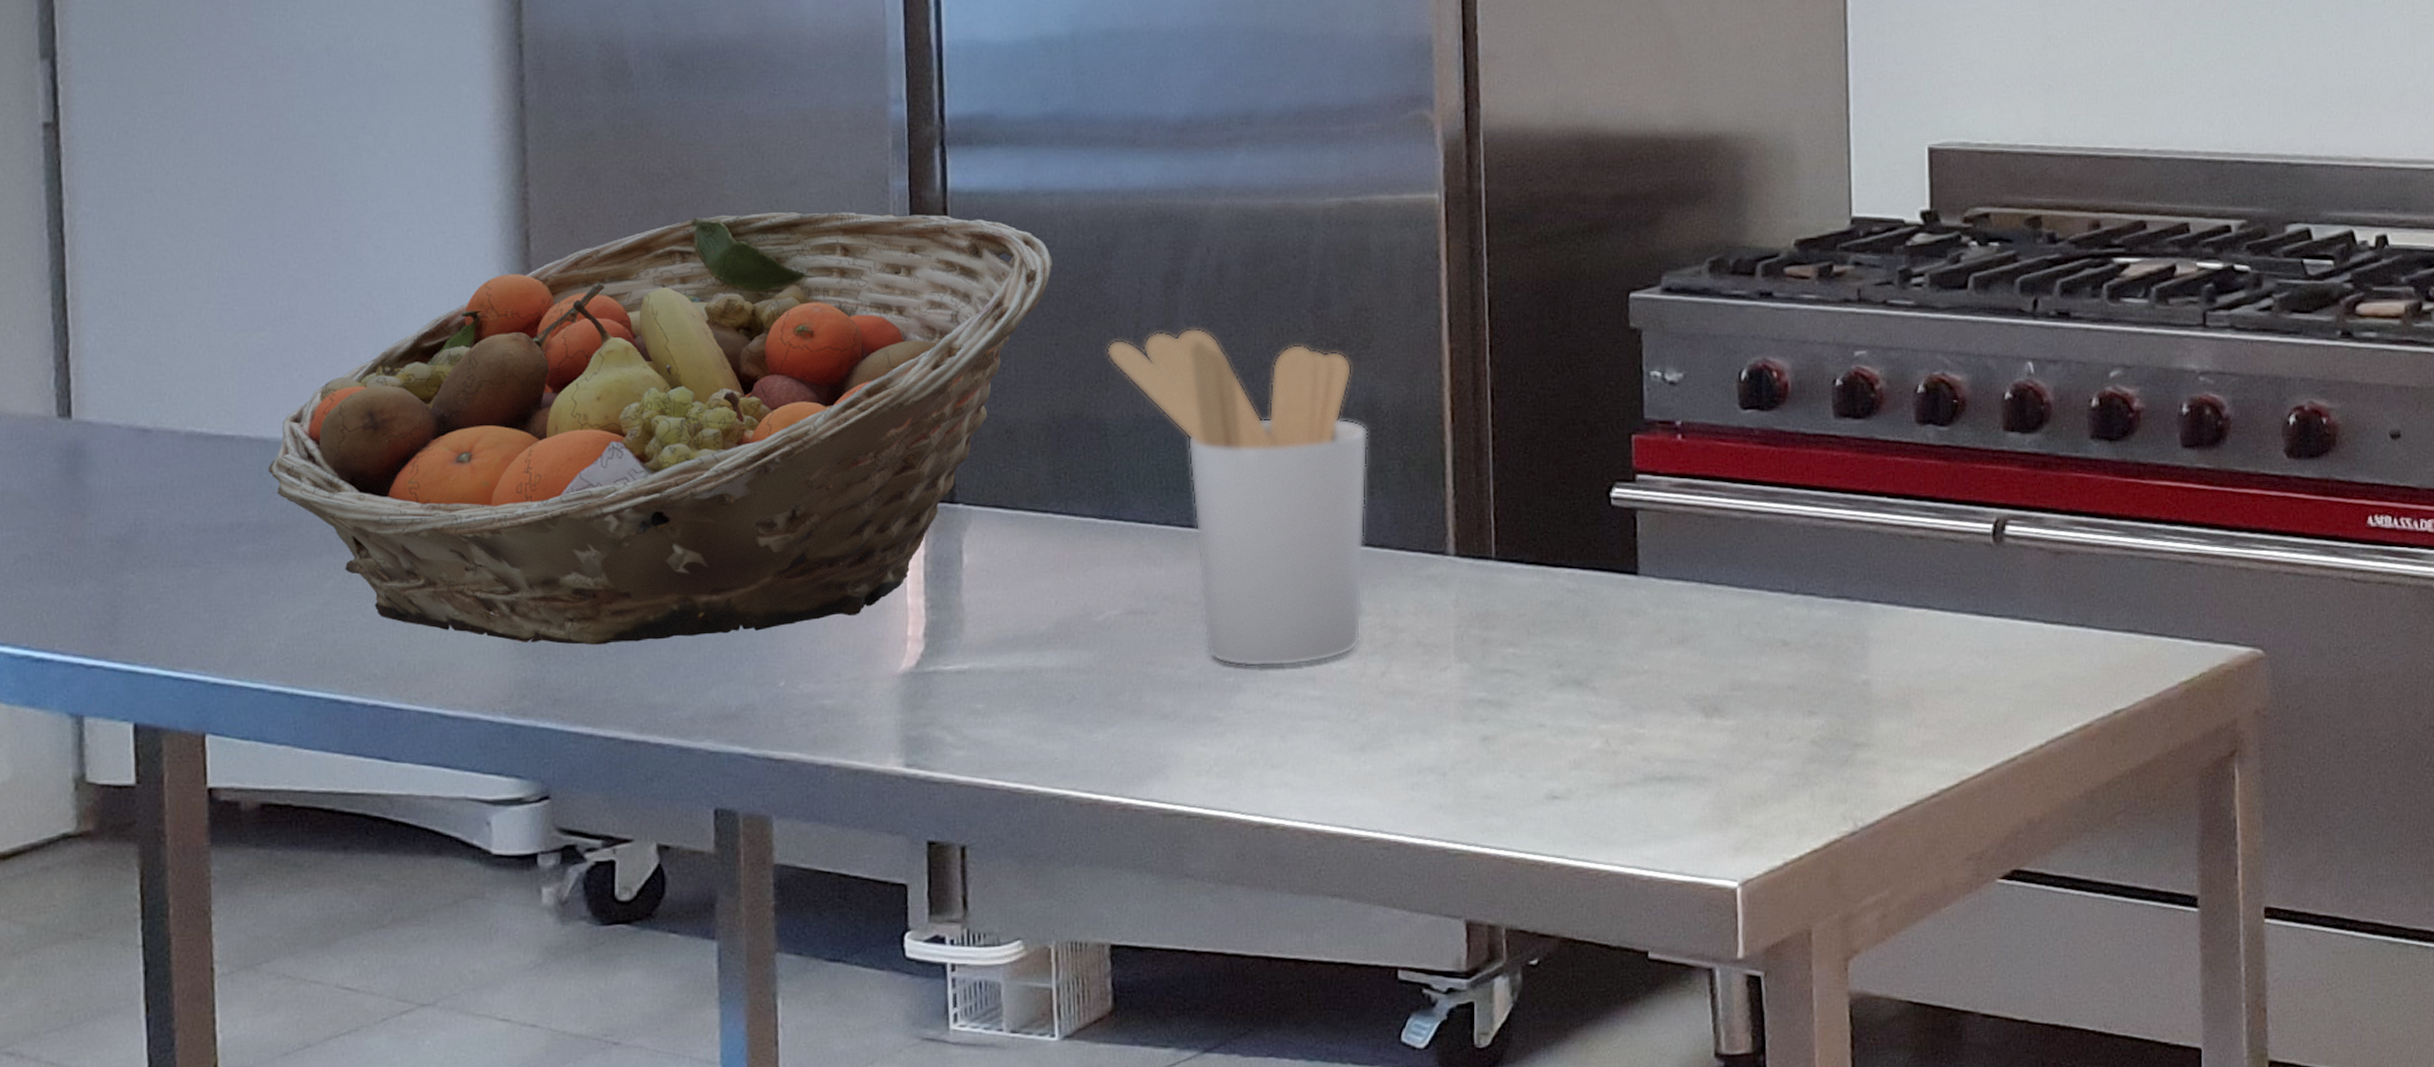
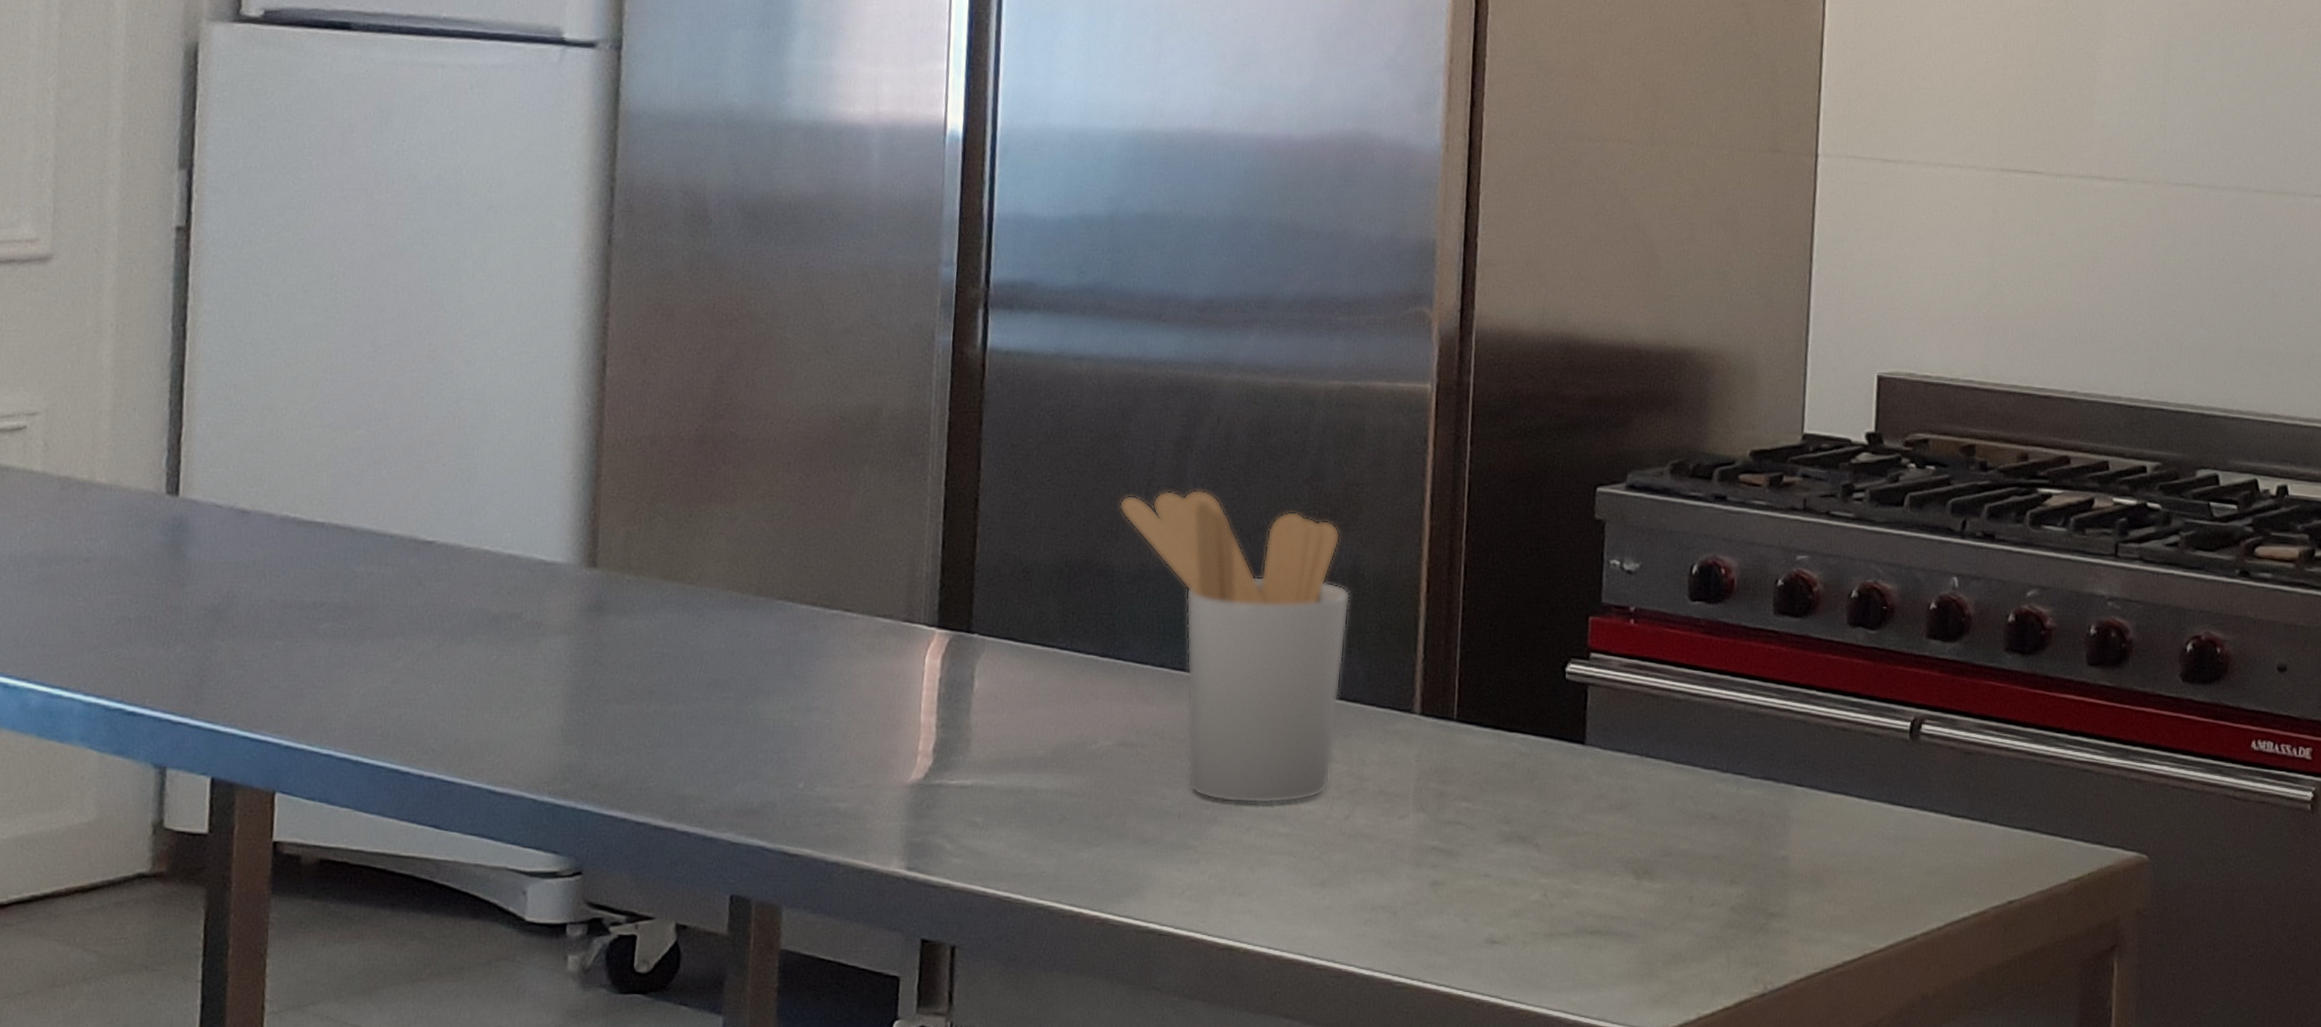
fruit basket: present [268,211,1052,646] -> none [352,355,1077,738]

